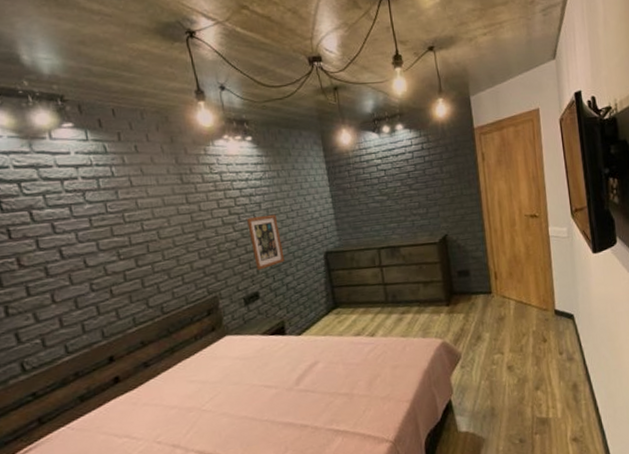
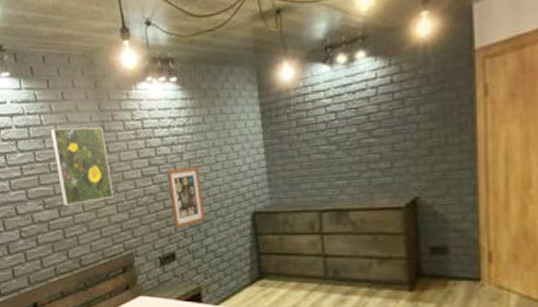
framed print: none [123,179,195,255] -> present [50,127,114,206]

